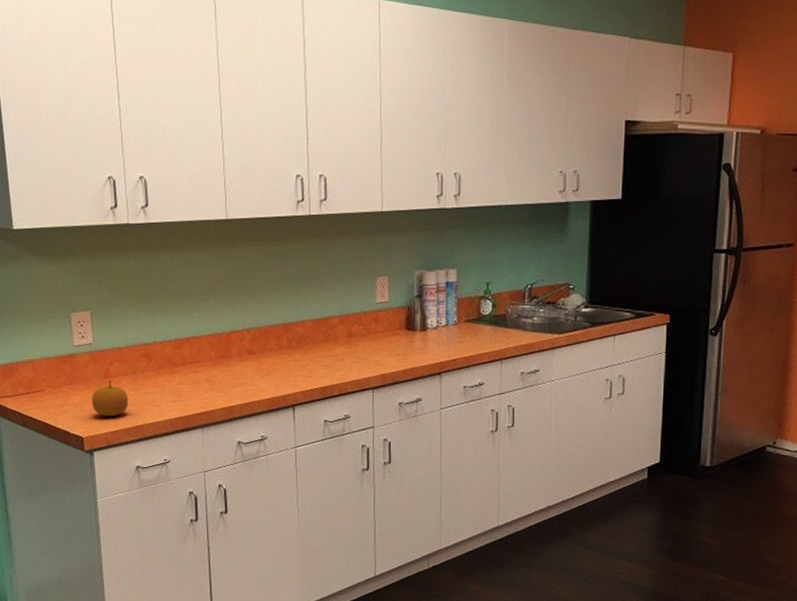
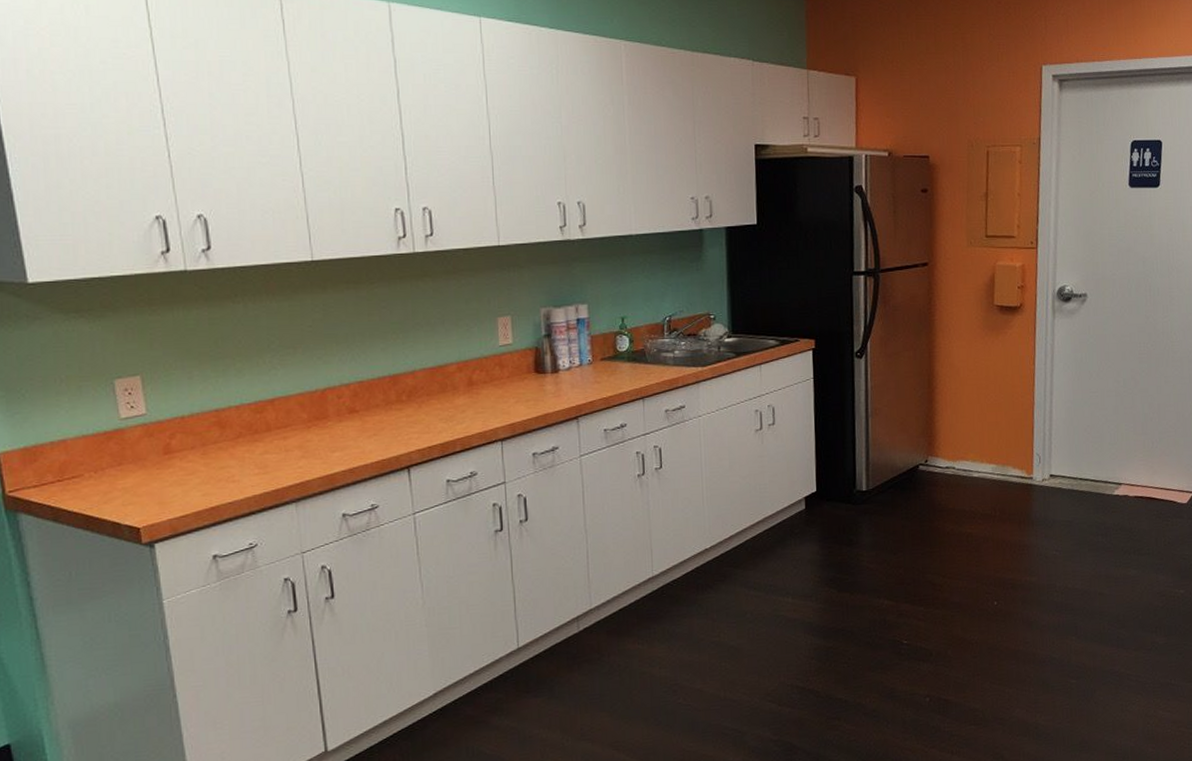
fruit: present [91,381,129,417] -> none [148,457,199,500]

